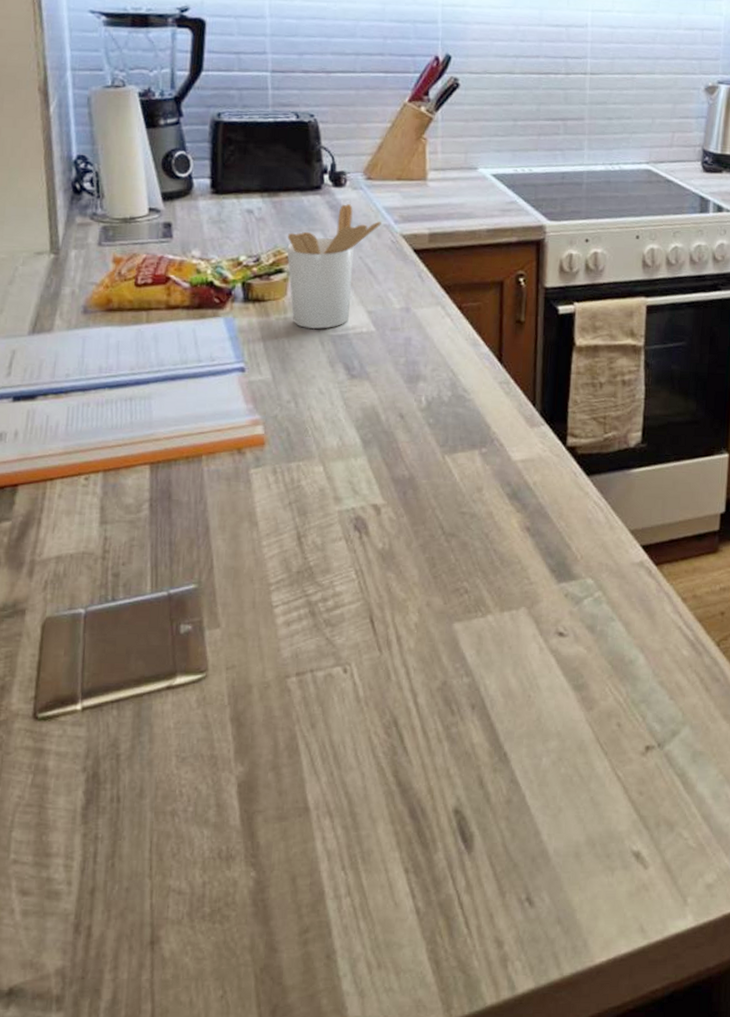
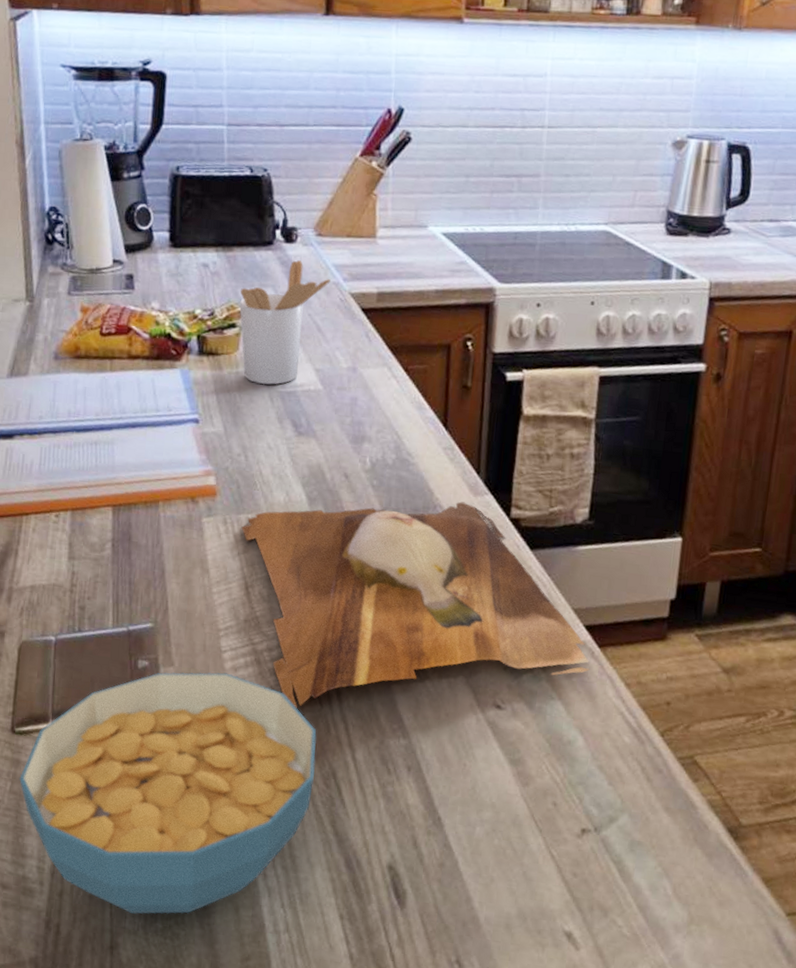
cereal bowl: none [43,629,377,901] -> present [19,672,317,914]
cutting board: none [292,434,648,658] -> present [241,501,590,709]

